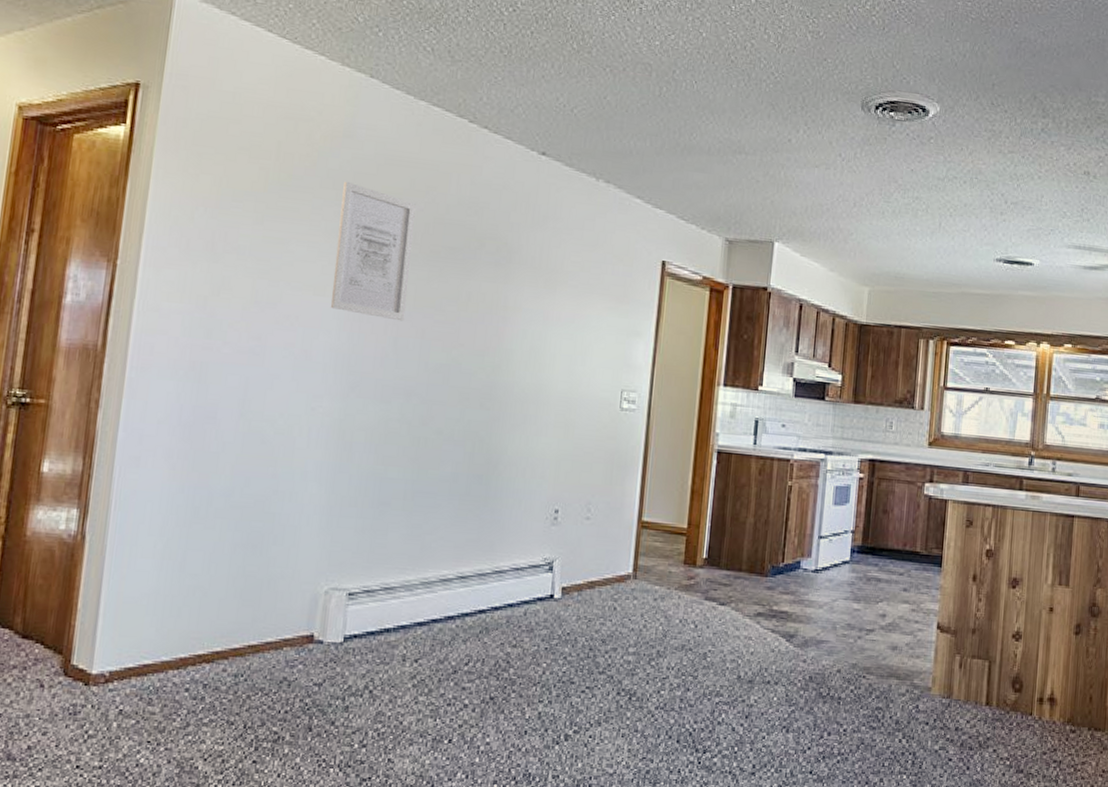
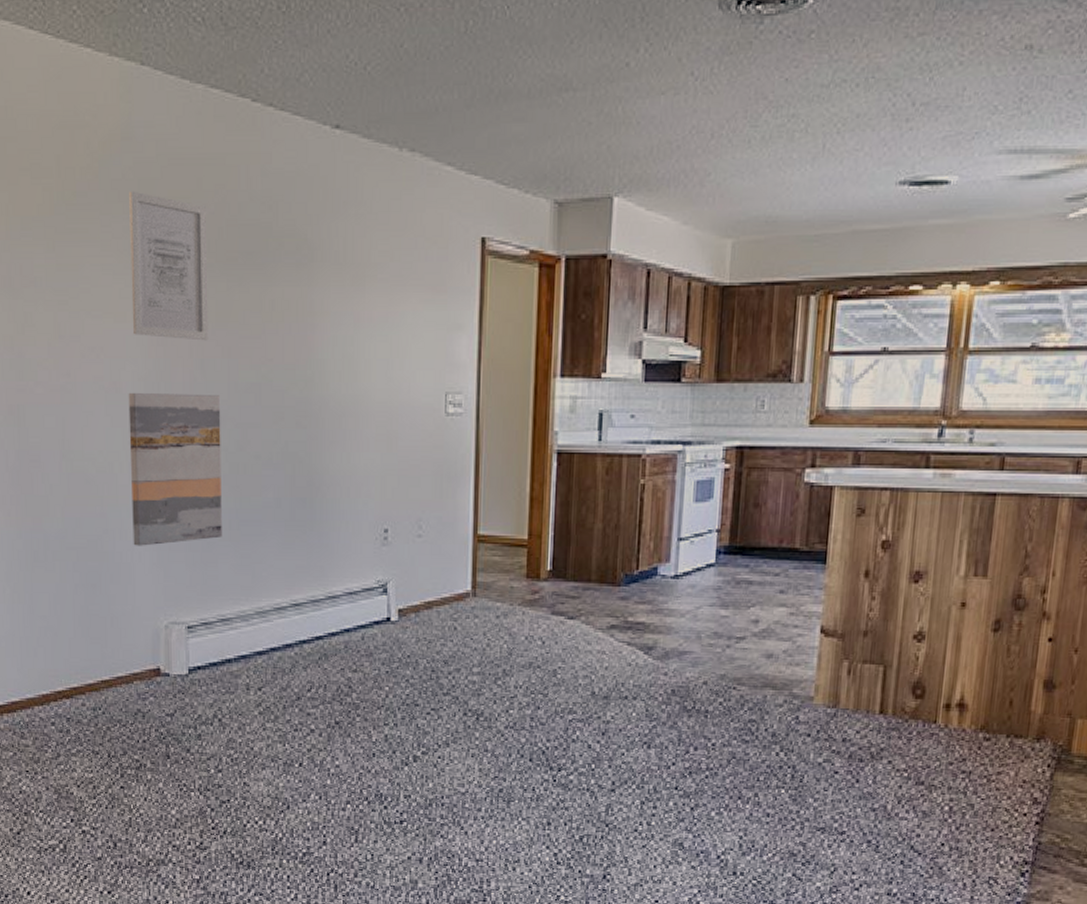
wall art: none [302,361,410,510] -> present [128,392,222,546]

